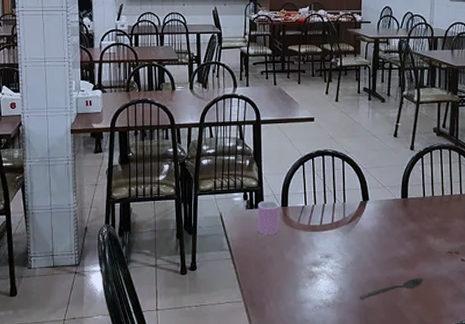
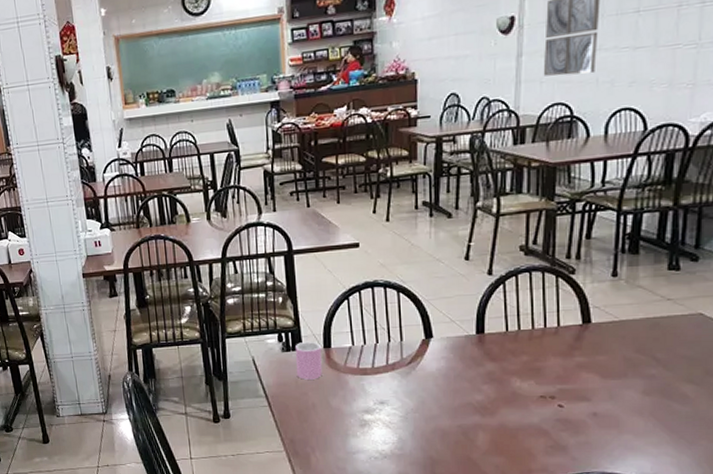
spoon: present [359,278,423,300] -> none [423,427,506,451]

